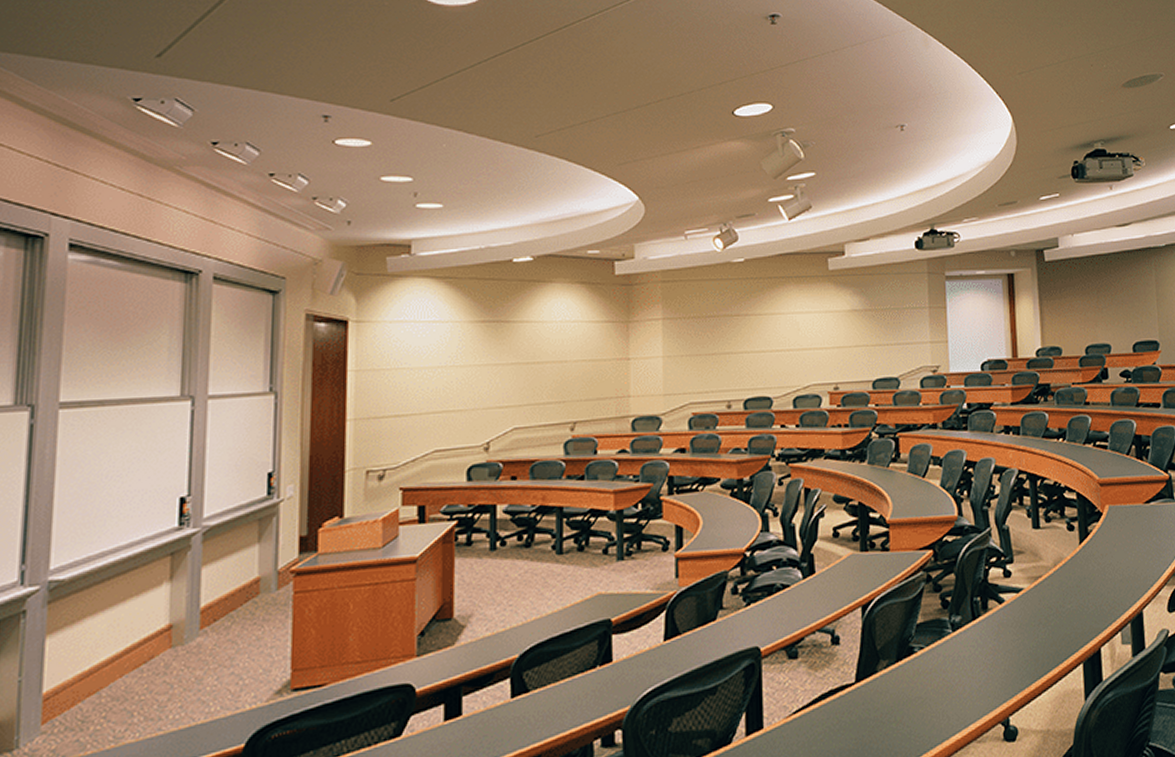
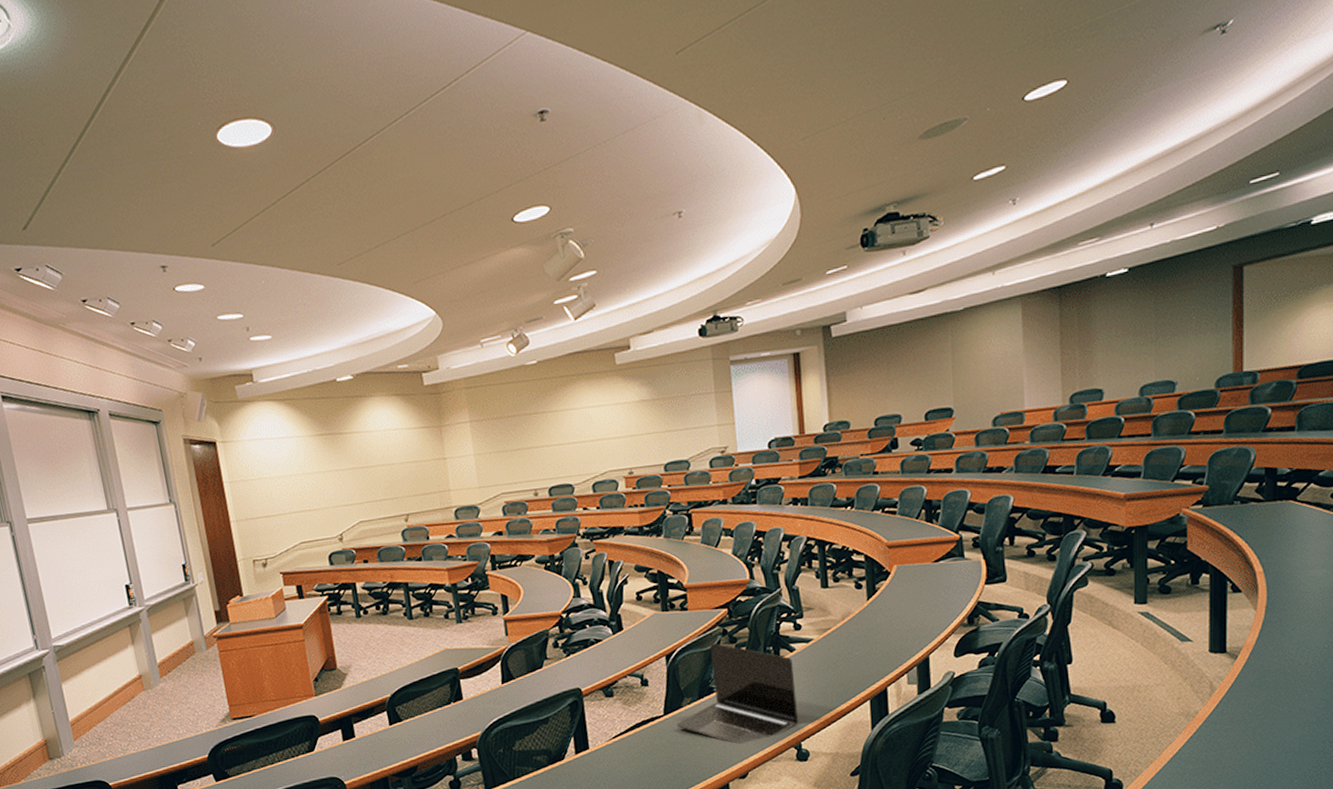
laptop: none [870,592,1007,721] -> present [677,643,799,745]

